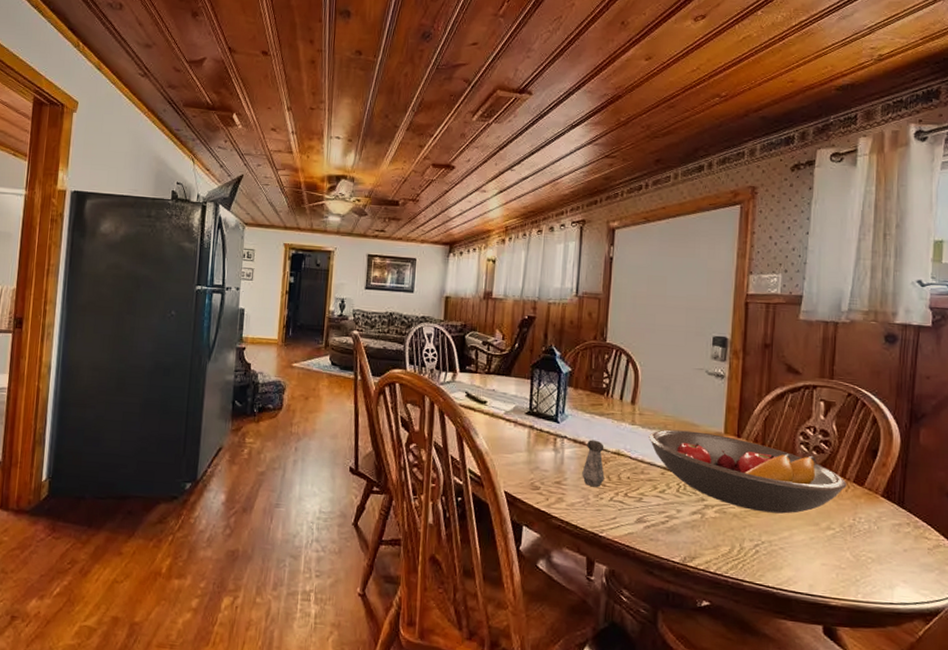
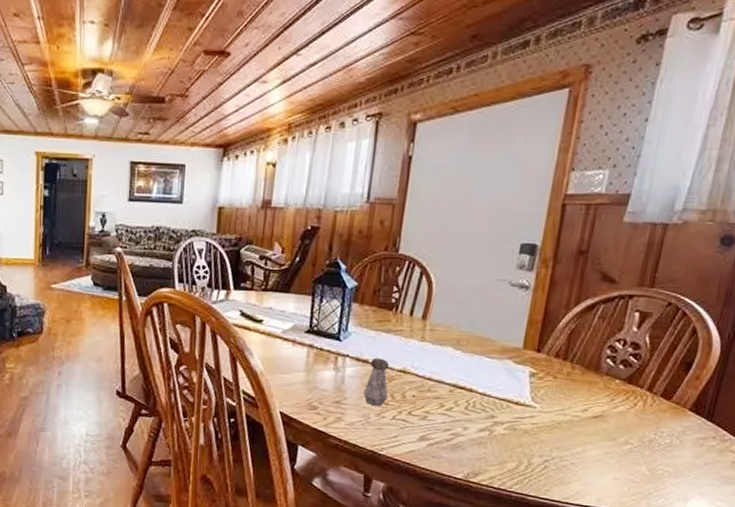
fruit bowl: present [649,429,847,514] -> none [438,345,653,430]

